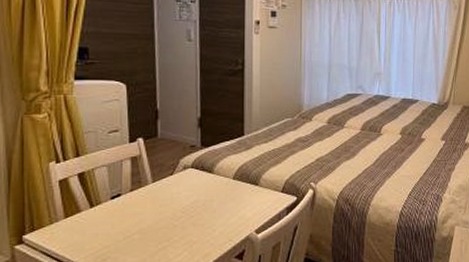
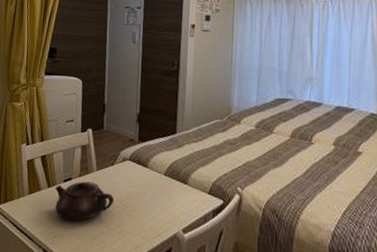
teapot: none [100,195,176,240] -> present [55,181,114,221]

